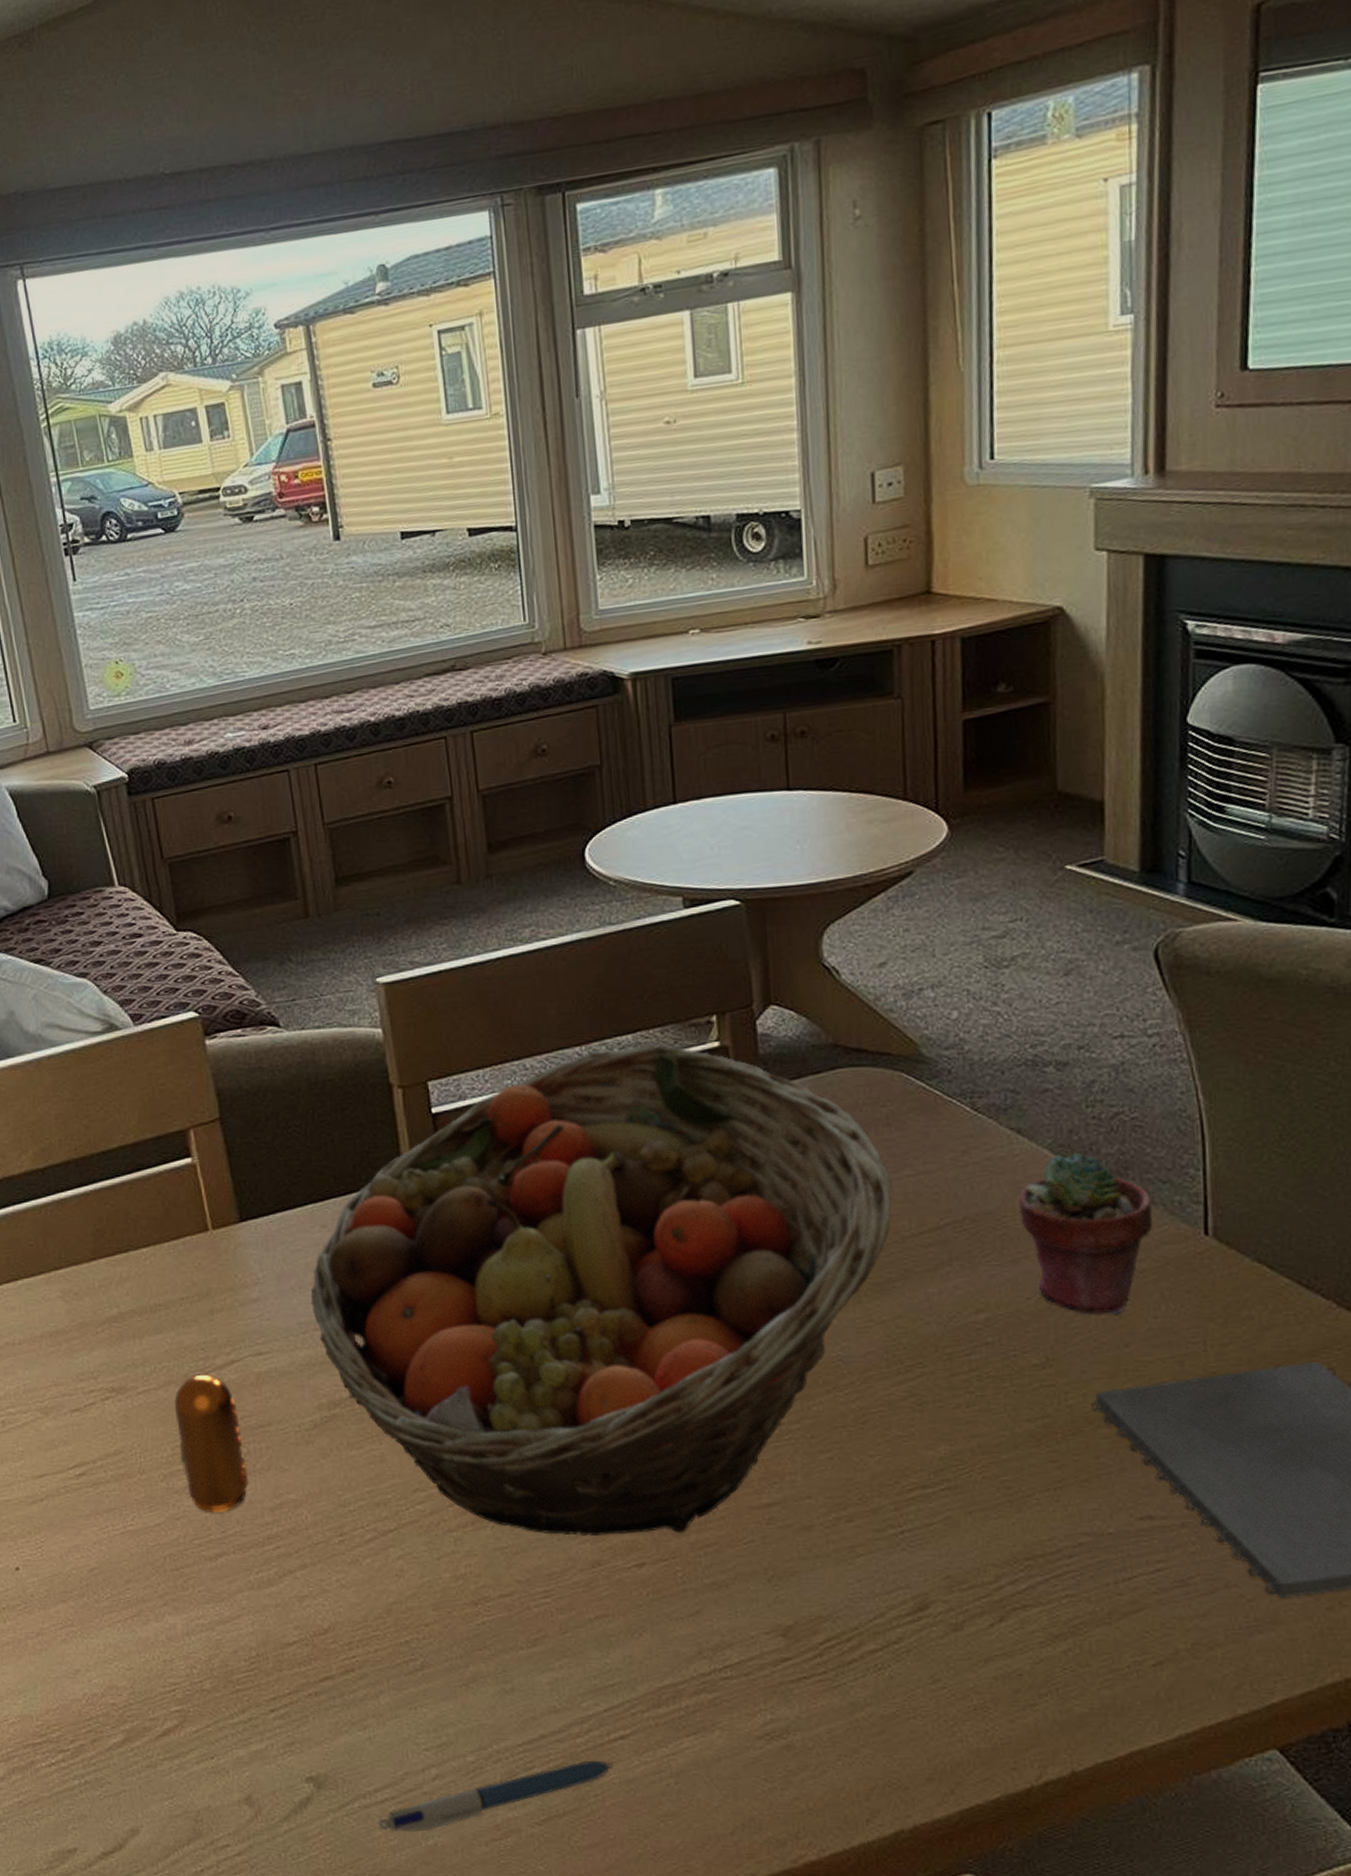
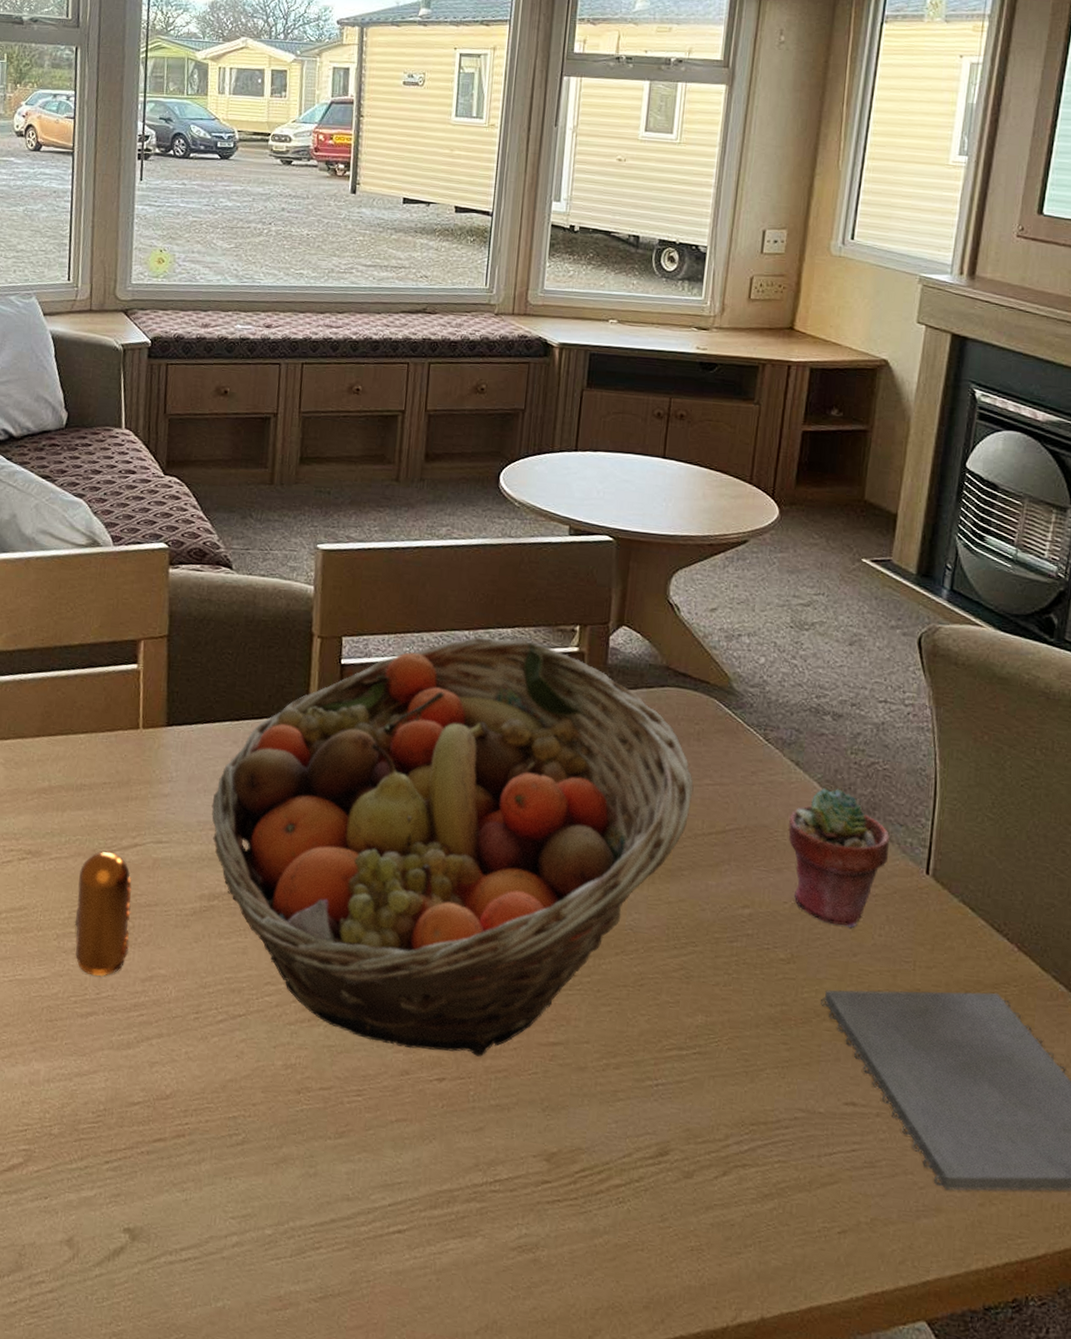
pen: present [379,1760,614,1833] -> none [178,1248,388,1294]

